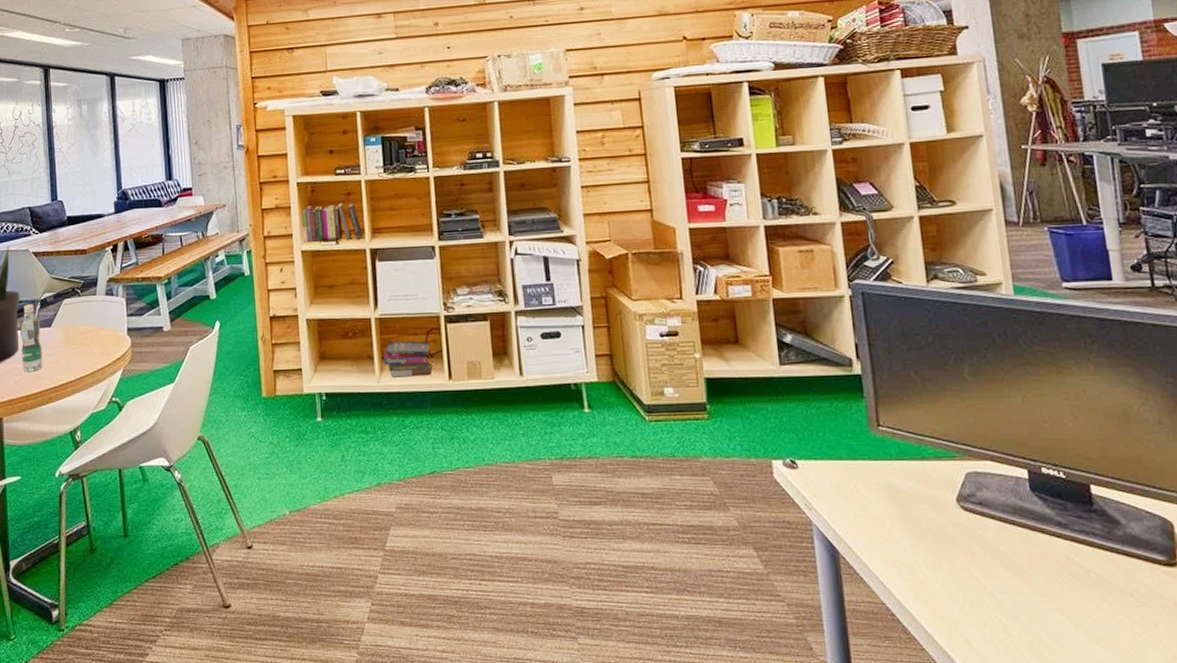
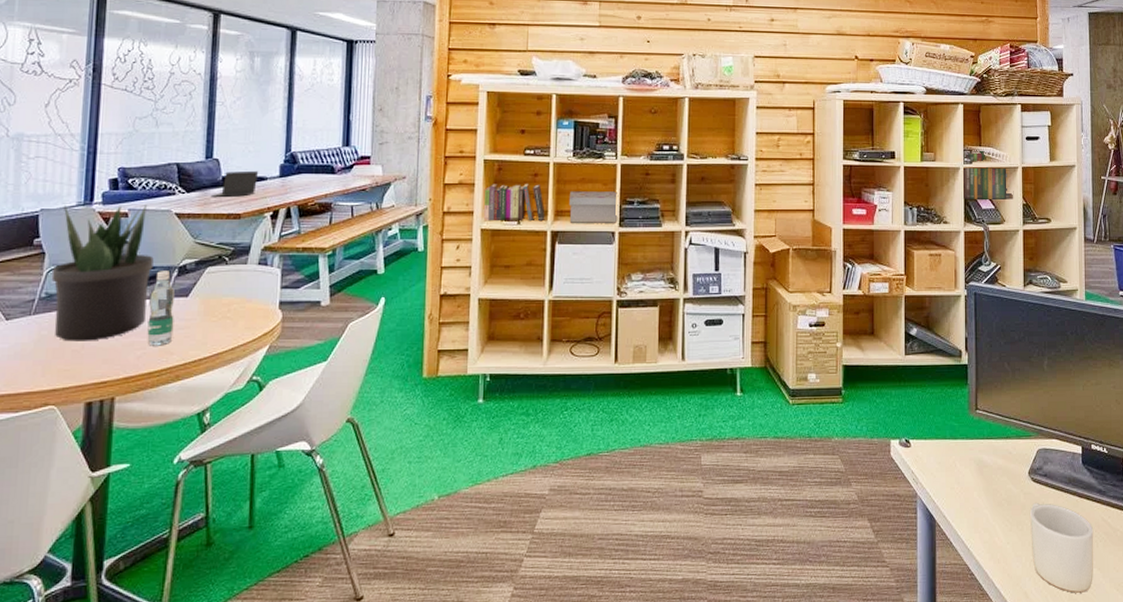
laptop: none [59,209,97,237] -> present [210,170,259,198]
books: present [383,340,432,378] -> none [553,323,599,360]
decorative box: none [384,205,437,240] -> present [568,191,619,223]
books: none [832,126,903,186] -> present [962,149,1014,200]
mug: none [962,534,1061,644] -> present [1029,502,1094,593]

